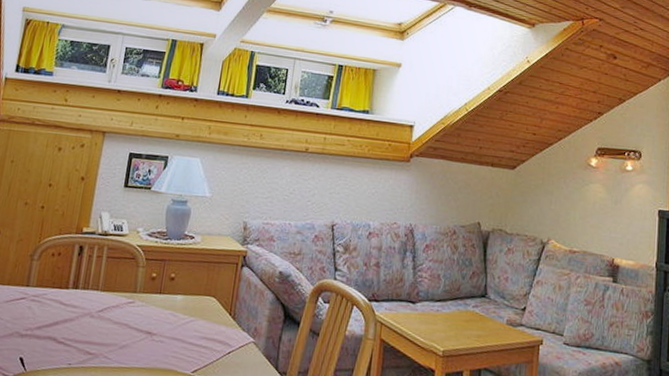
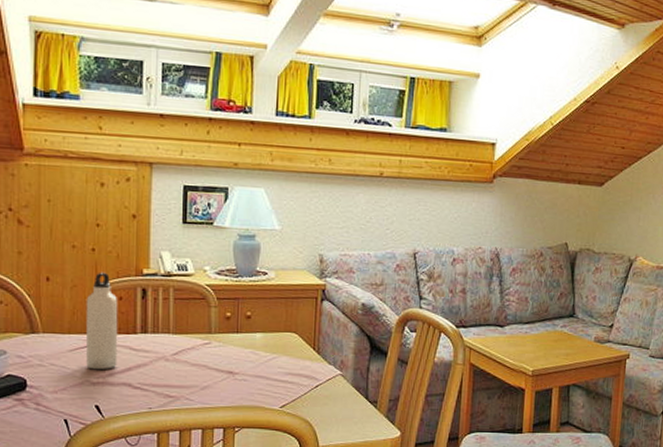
water bottle: none [18,228,57,322] -> present [85,272,118,369]

